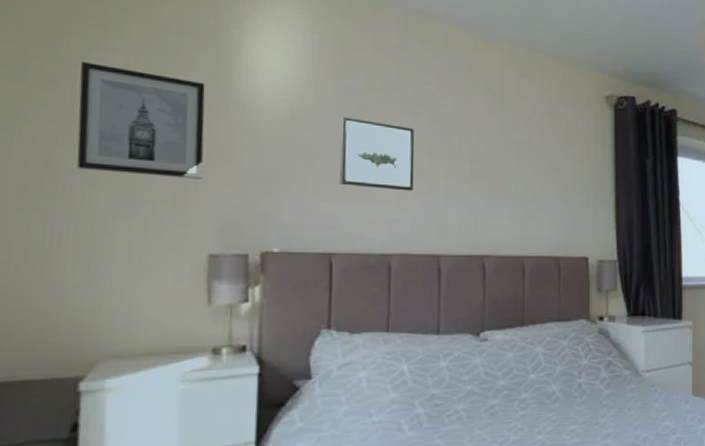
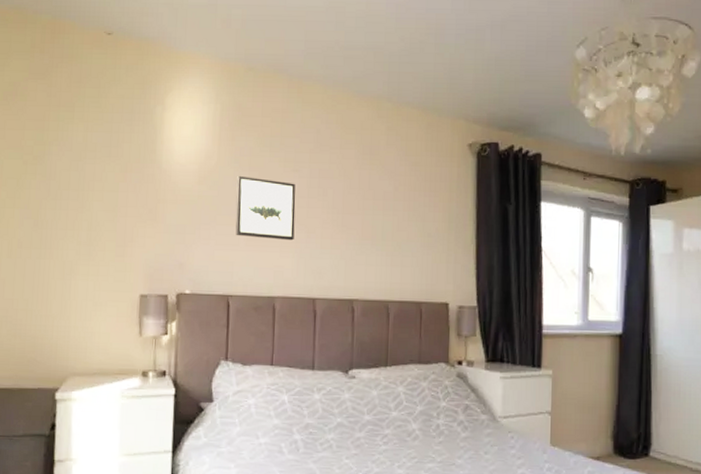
wall art: present [77,61,205,180] -> none [54,140,138,233]

